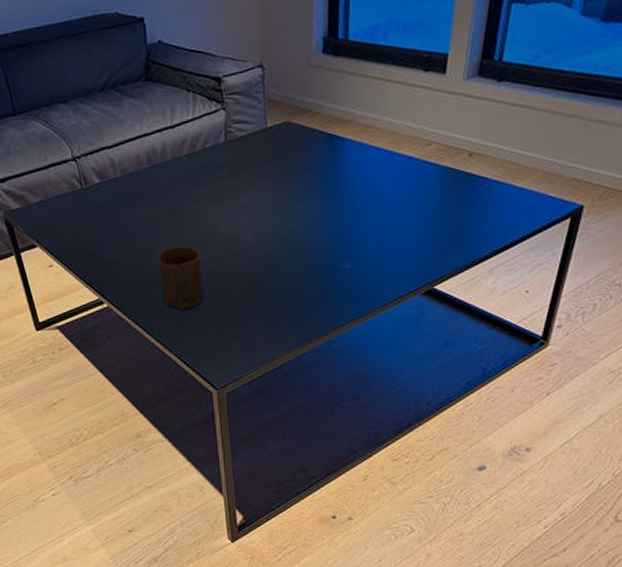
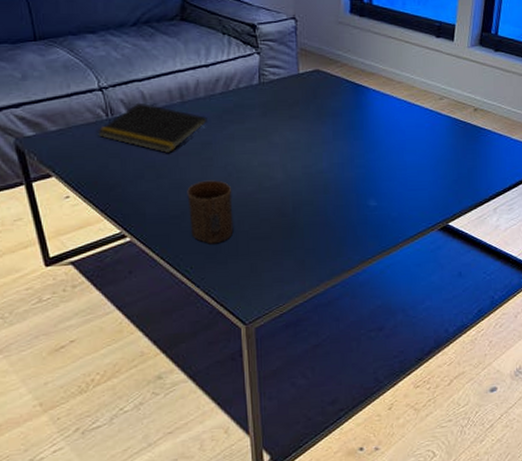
notepad: none [73,170,175,220] -> present [97,102,207,153]

